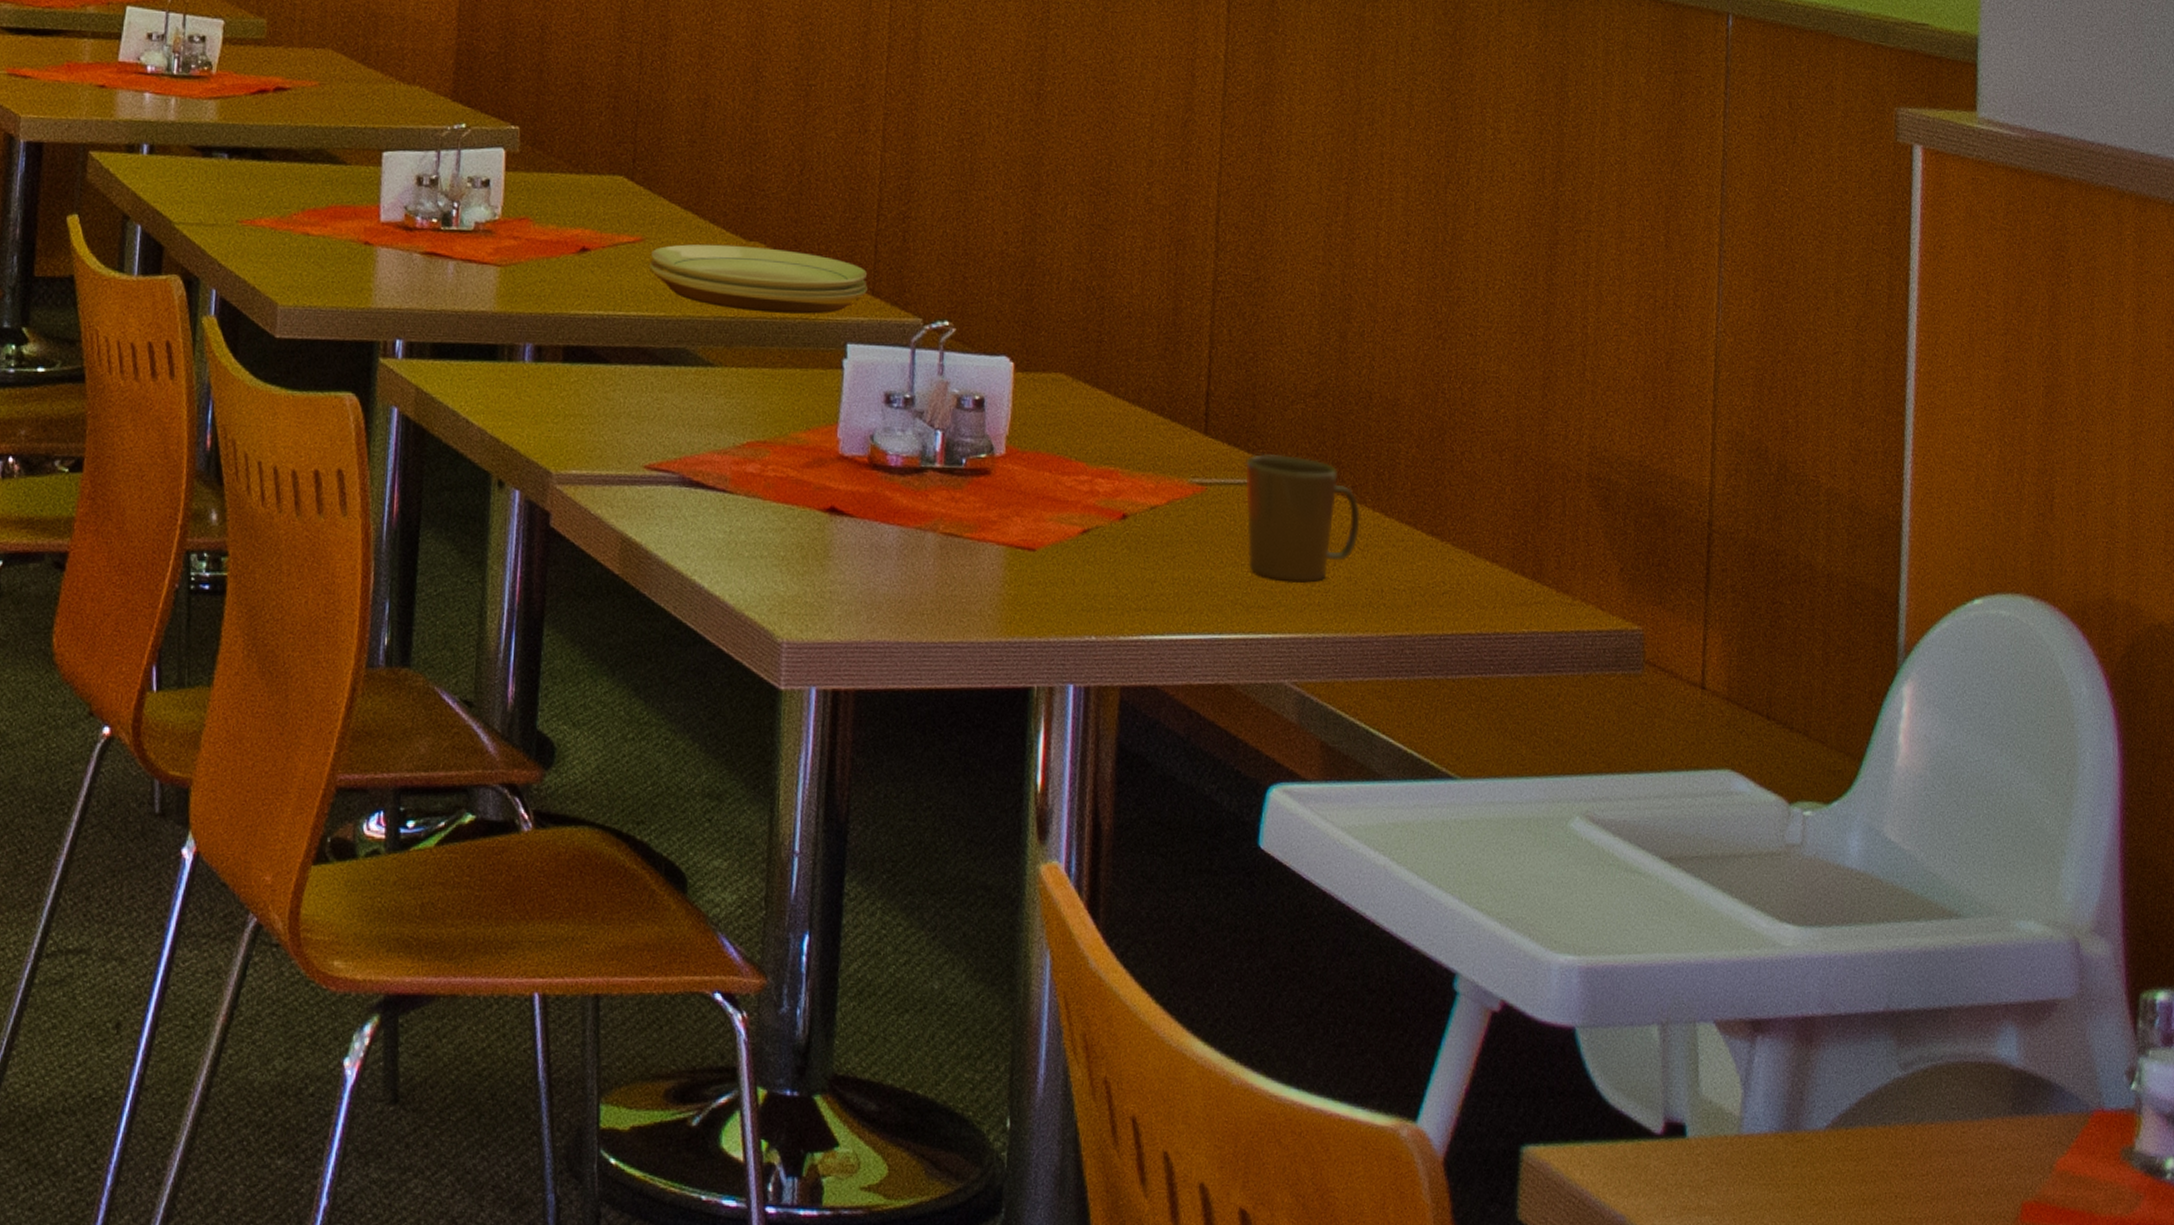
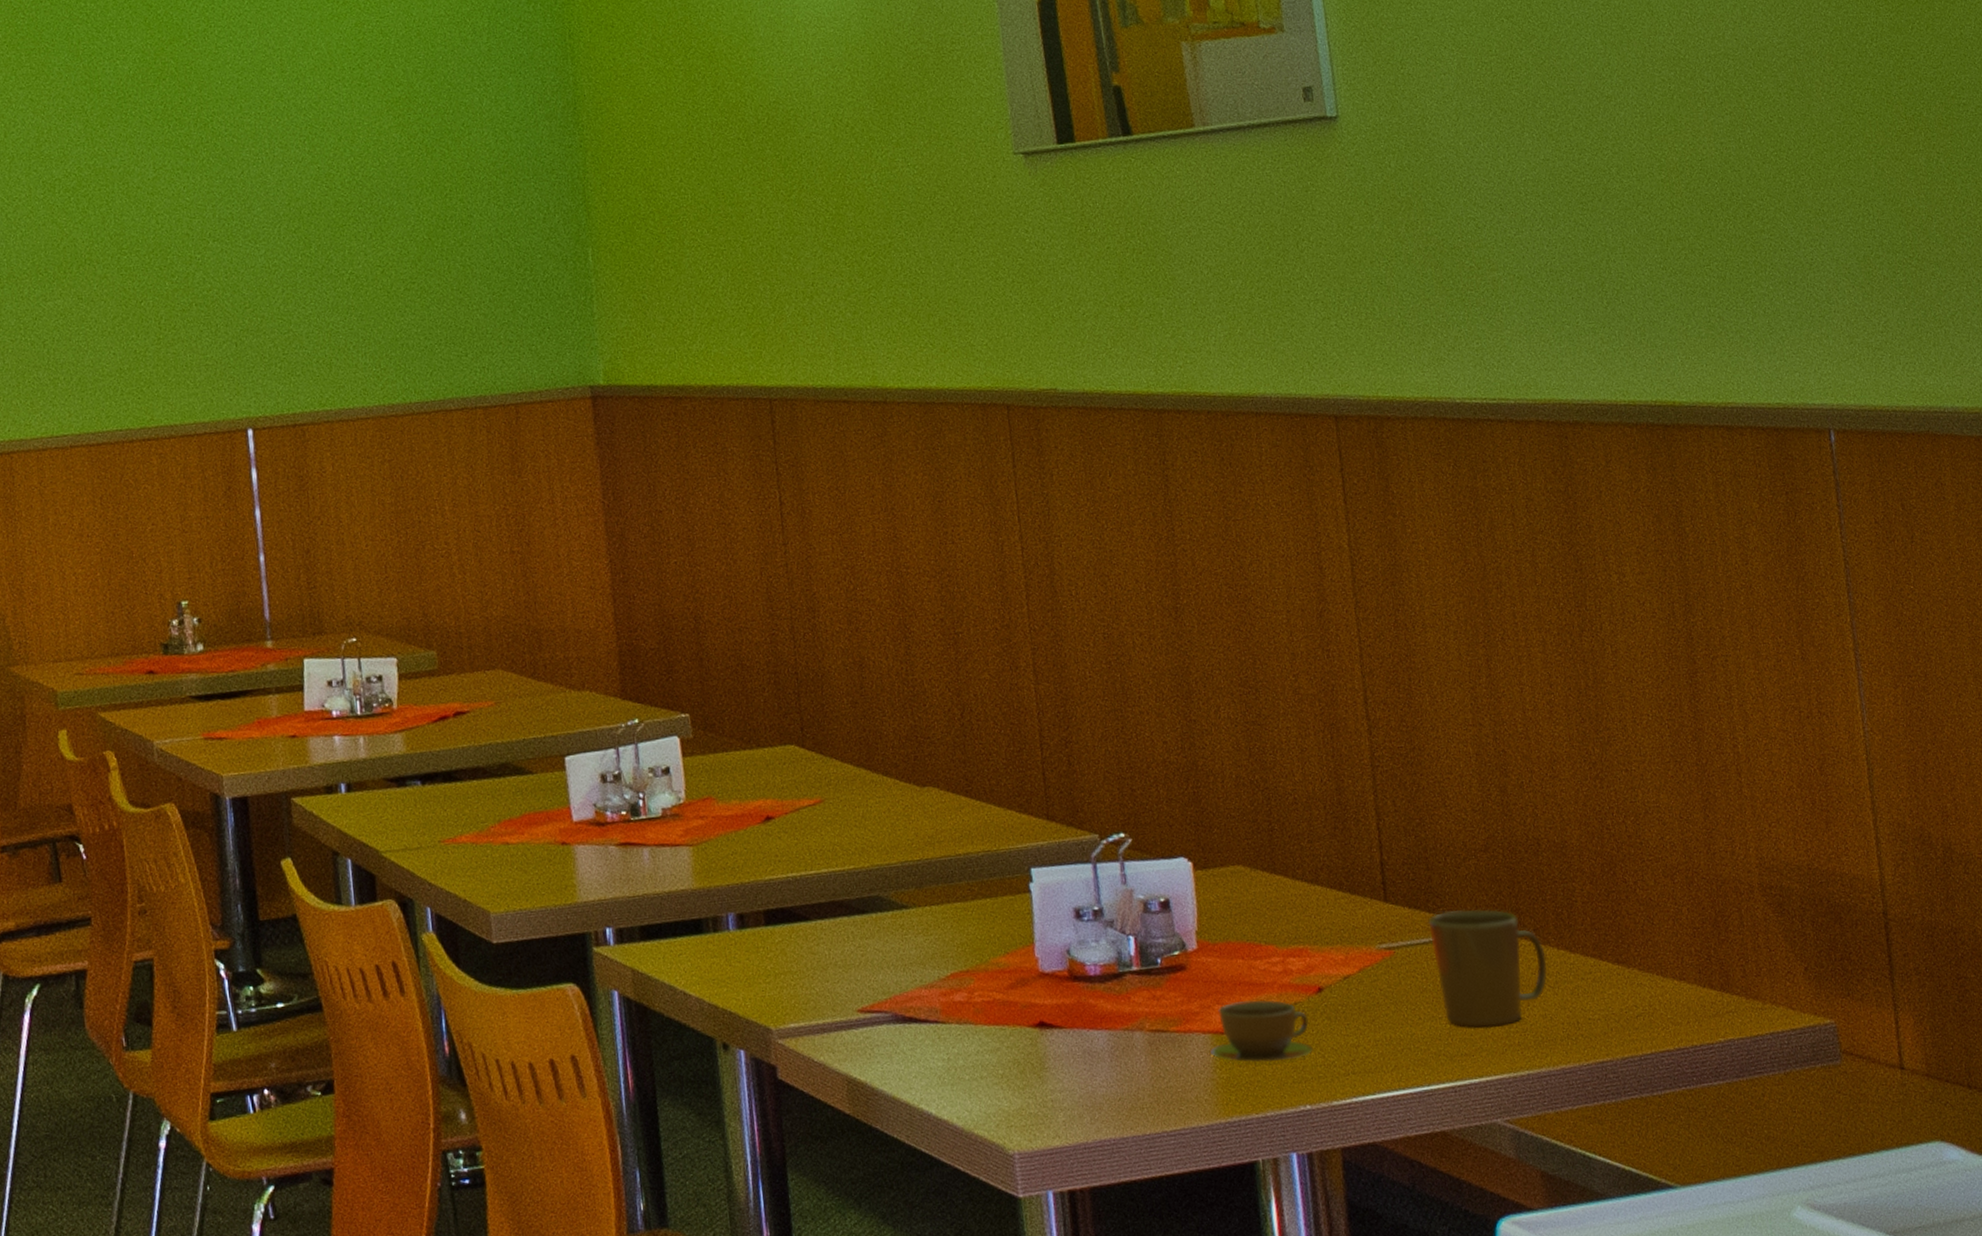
plate: present [649,244,869,314] -> none [831,790,1043,853]
teacup: none [1000,516,1108,586] -> present [1209,1000,1313,1063]

